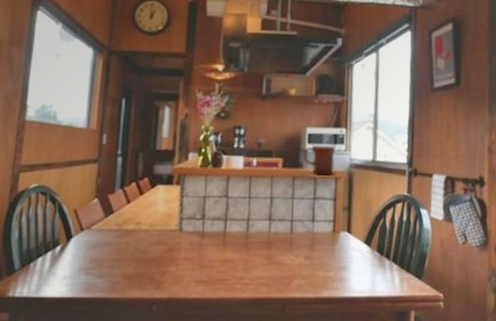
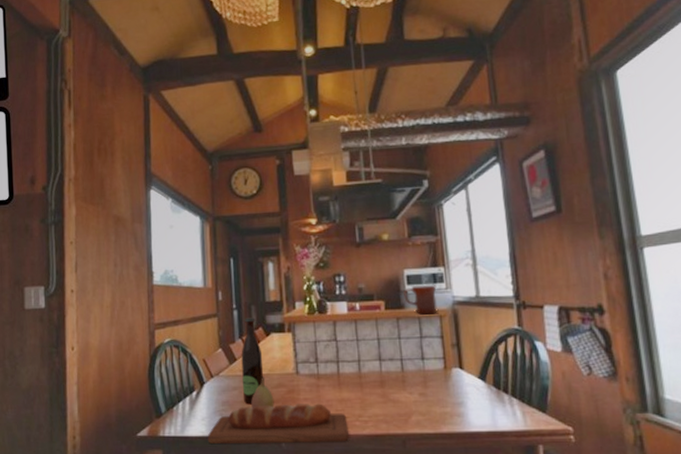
bread loaf: none [66,263,228,307] -> present [207,403,349,445]
bottle: none [115,166,145,263] -> present [241,317,264,405]
fruit: none [124,232,151,267] -> present [251,376,275,408]

